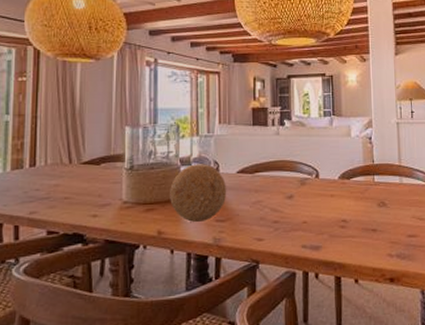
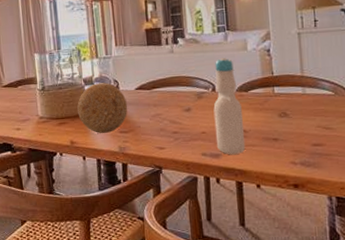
bottle: none [316,143,346,246] -> present [213,58,246,154]

